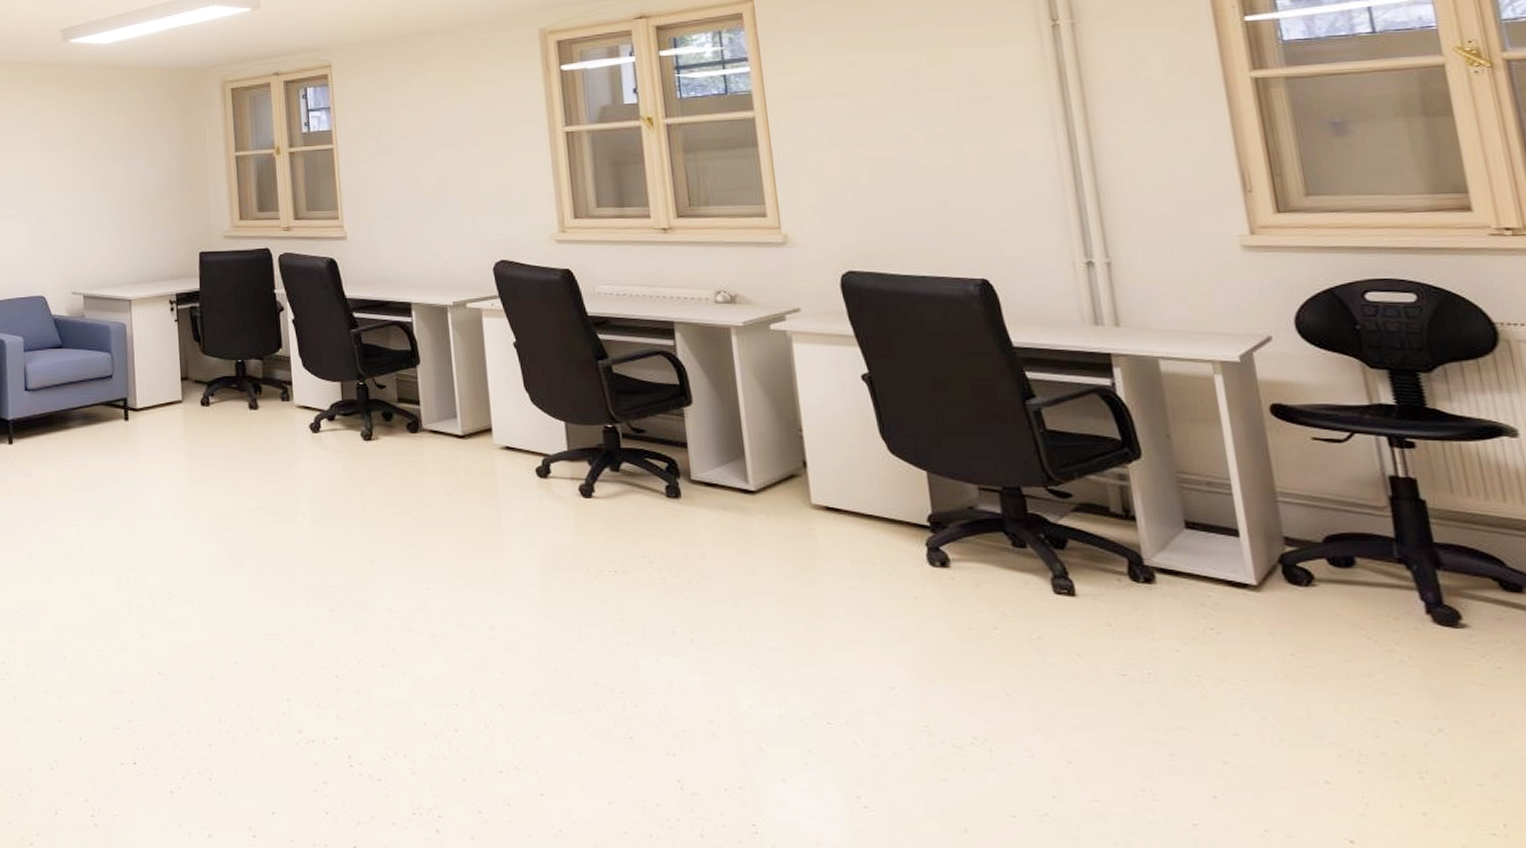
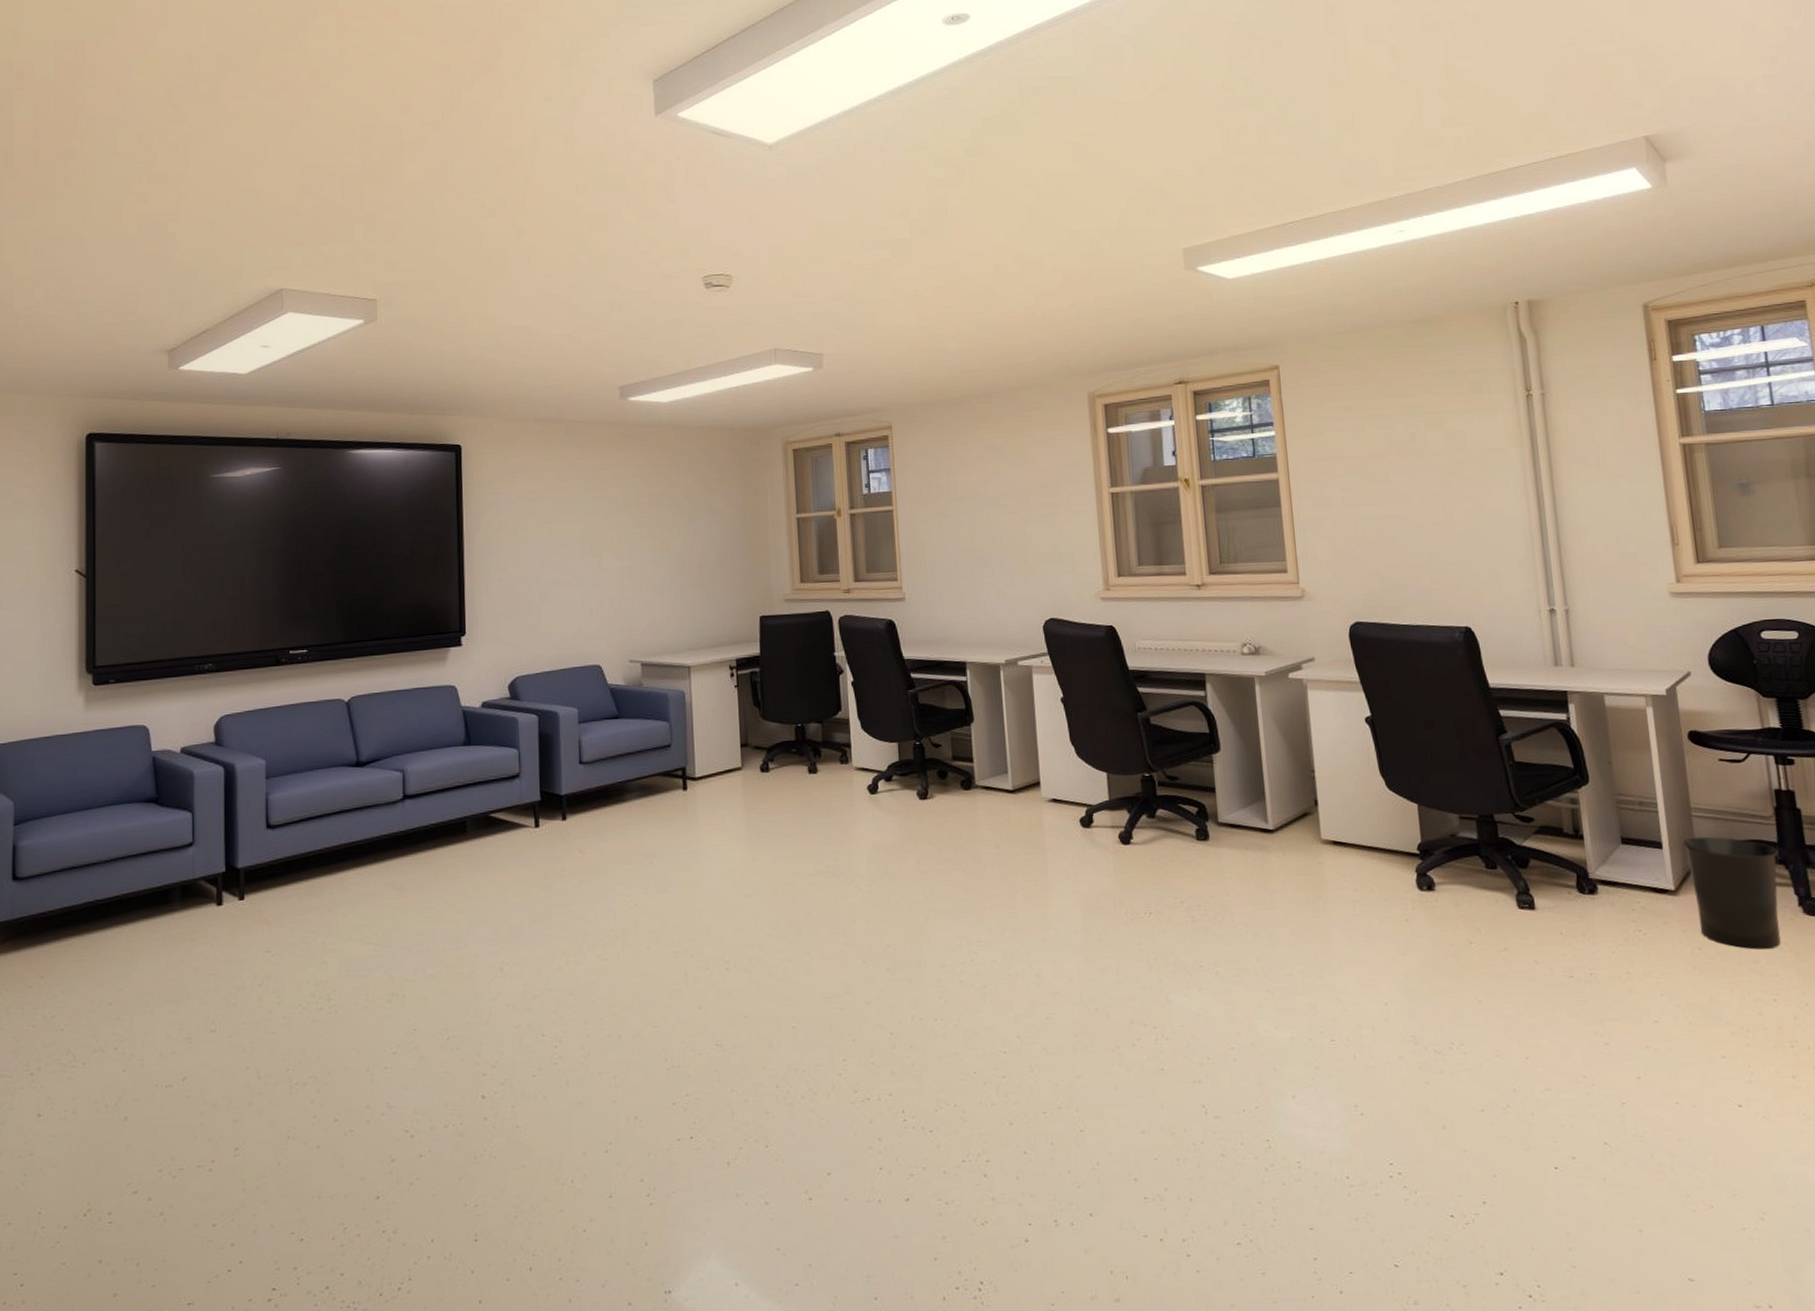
waste bin: none [1265,525,1403,661] -> present [1682,836,1781,949]

